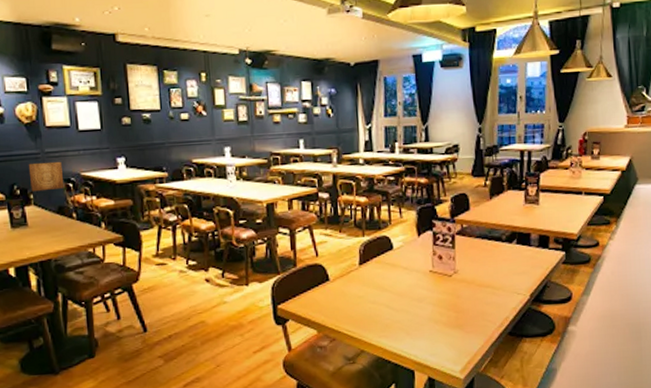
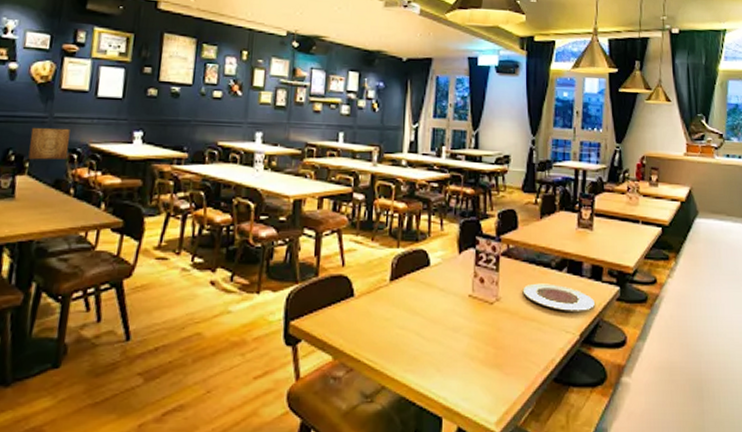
plate: none [477,254,544,277] -> present [522,283,596,313]

